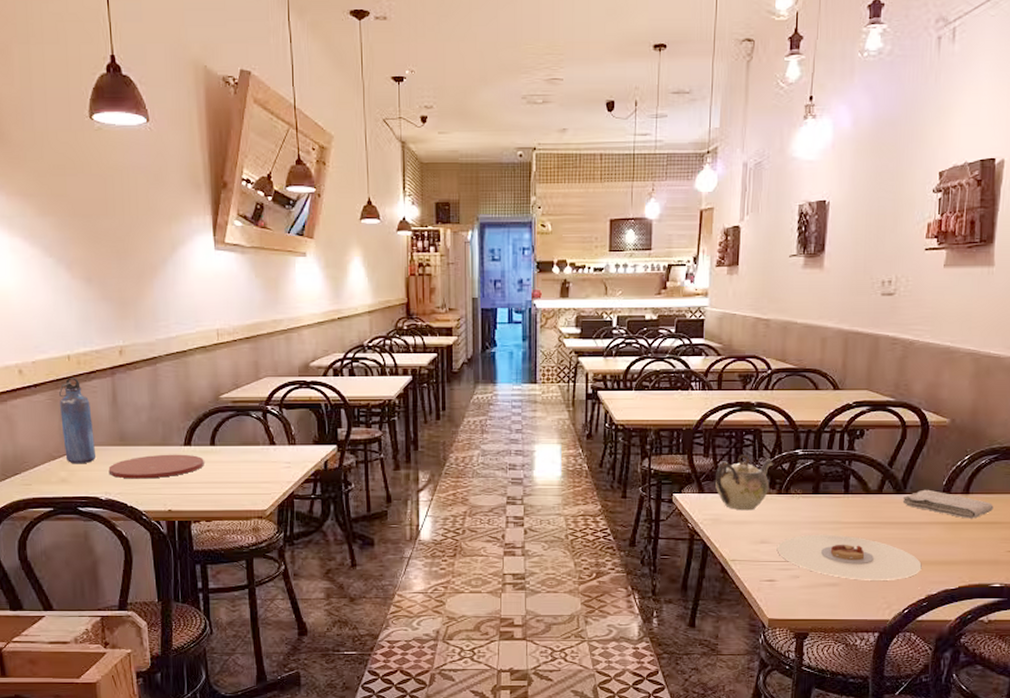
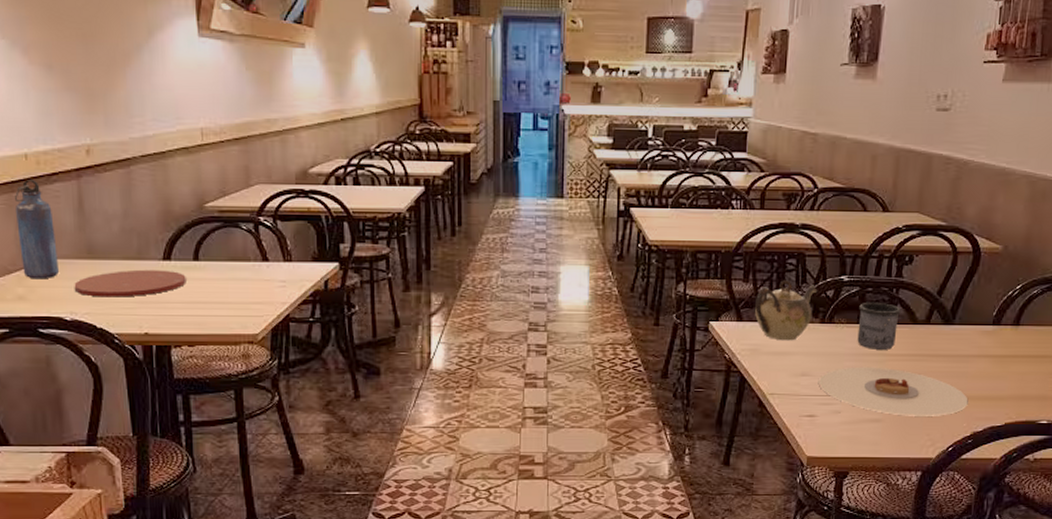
mug: none [813,473,854,518] -> present [857,302,901,350]
washcloth: present [902,489,994,519] -> none [950,320,1044,352]

